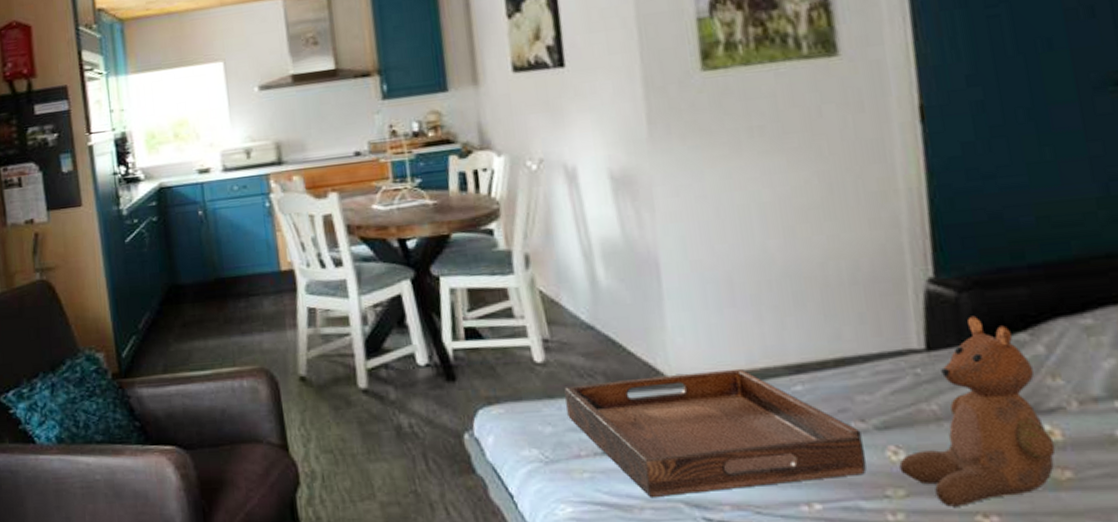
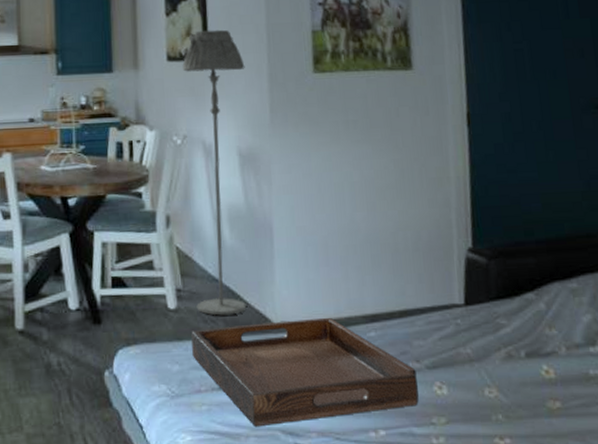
floor lamp: none [532,28,632,370] -> present [182,29,246,316]
teddy bear: present [899,316,1056,507] -> none [442,278,550,431]

